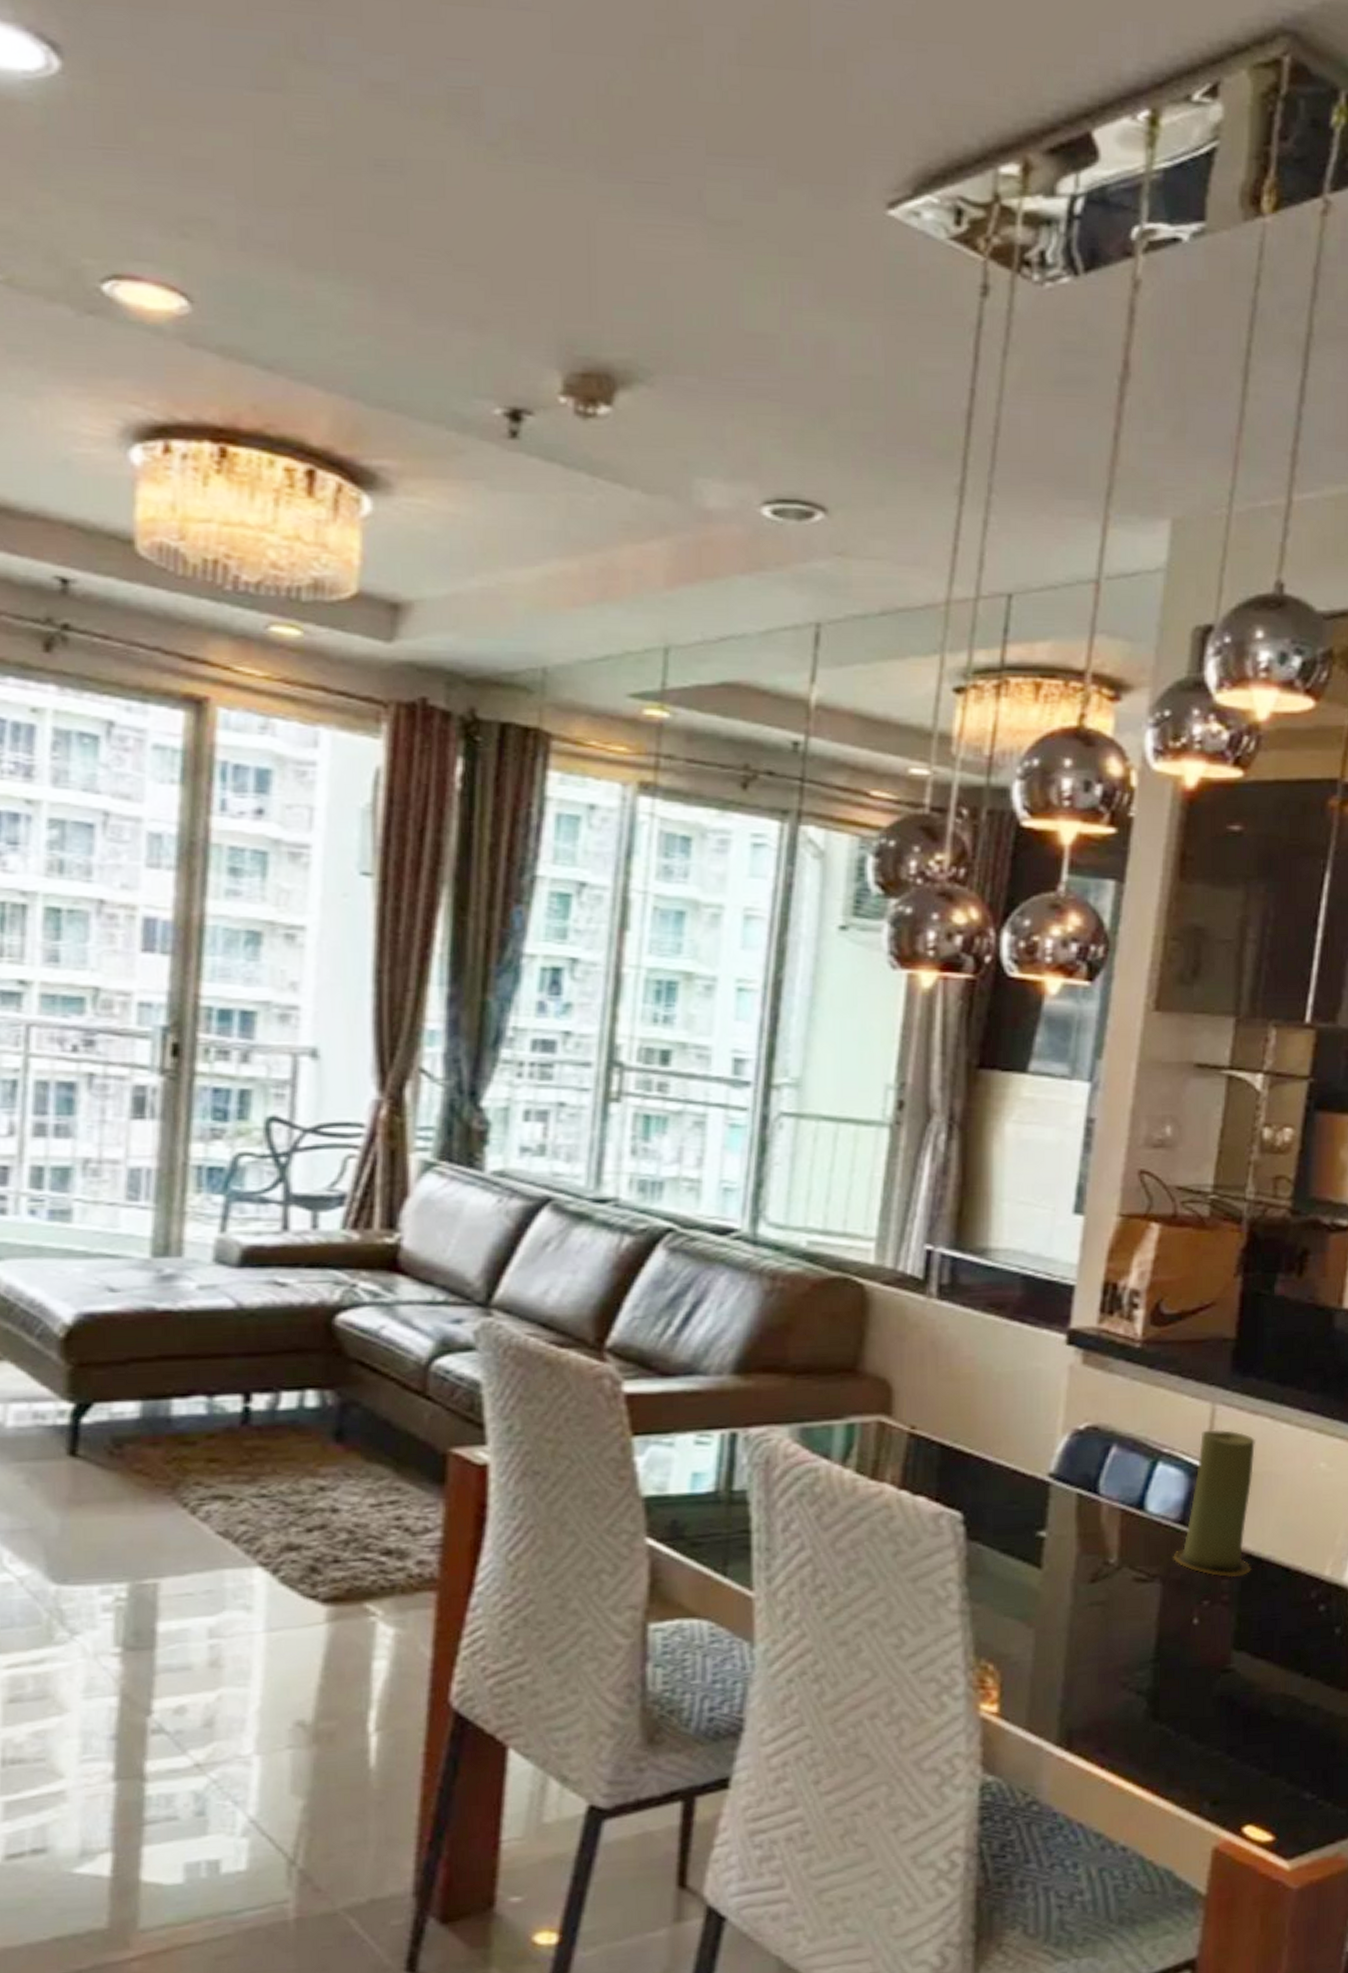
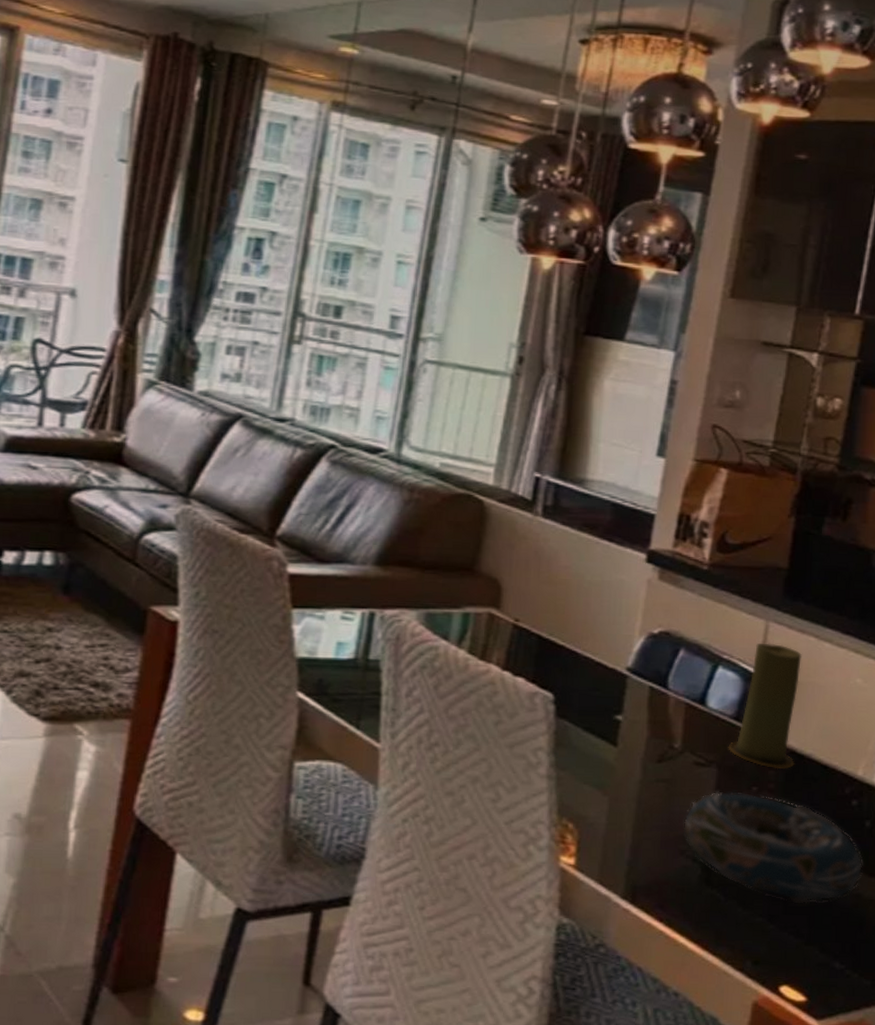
decorative bowl: none [1124,1608,1334,1732] -> present [683,791,863,905]

